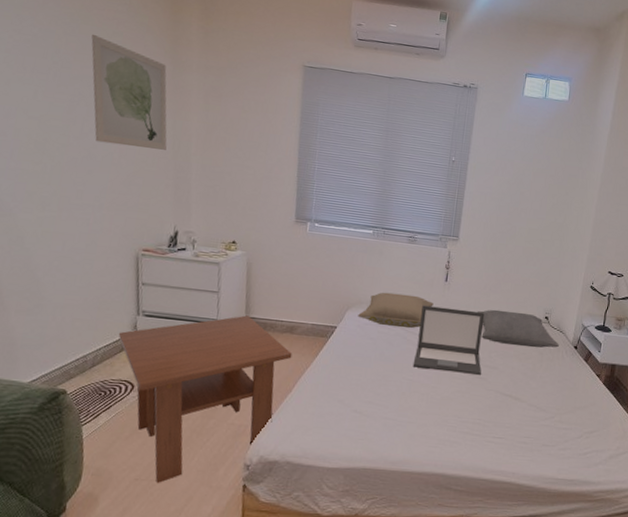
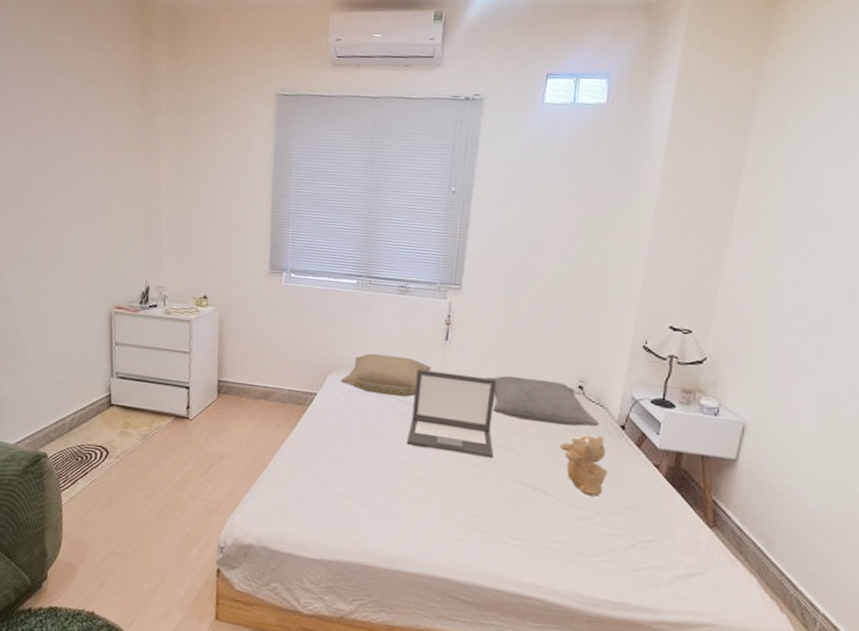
wall art: present [91,34,167,150] -> none [67,84,138,200]
coffee table: present [118,315,293,483] -> none [93,378,268,559]
teddy bear: none [531,354,565,401] -> present [560,435,608,496]

